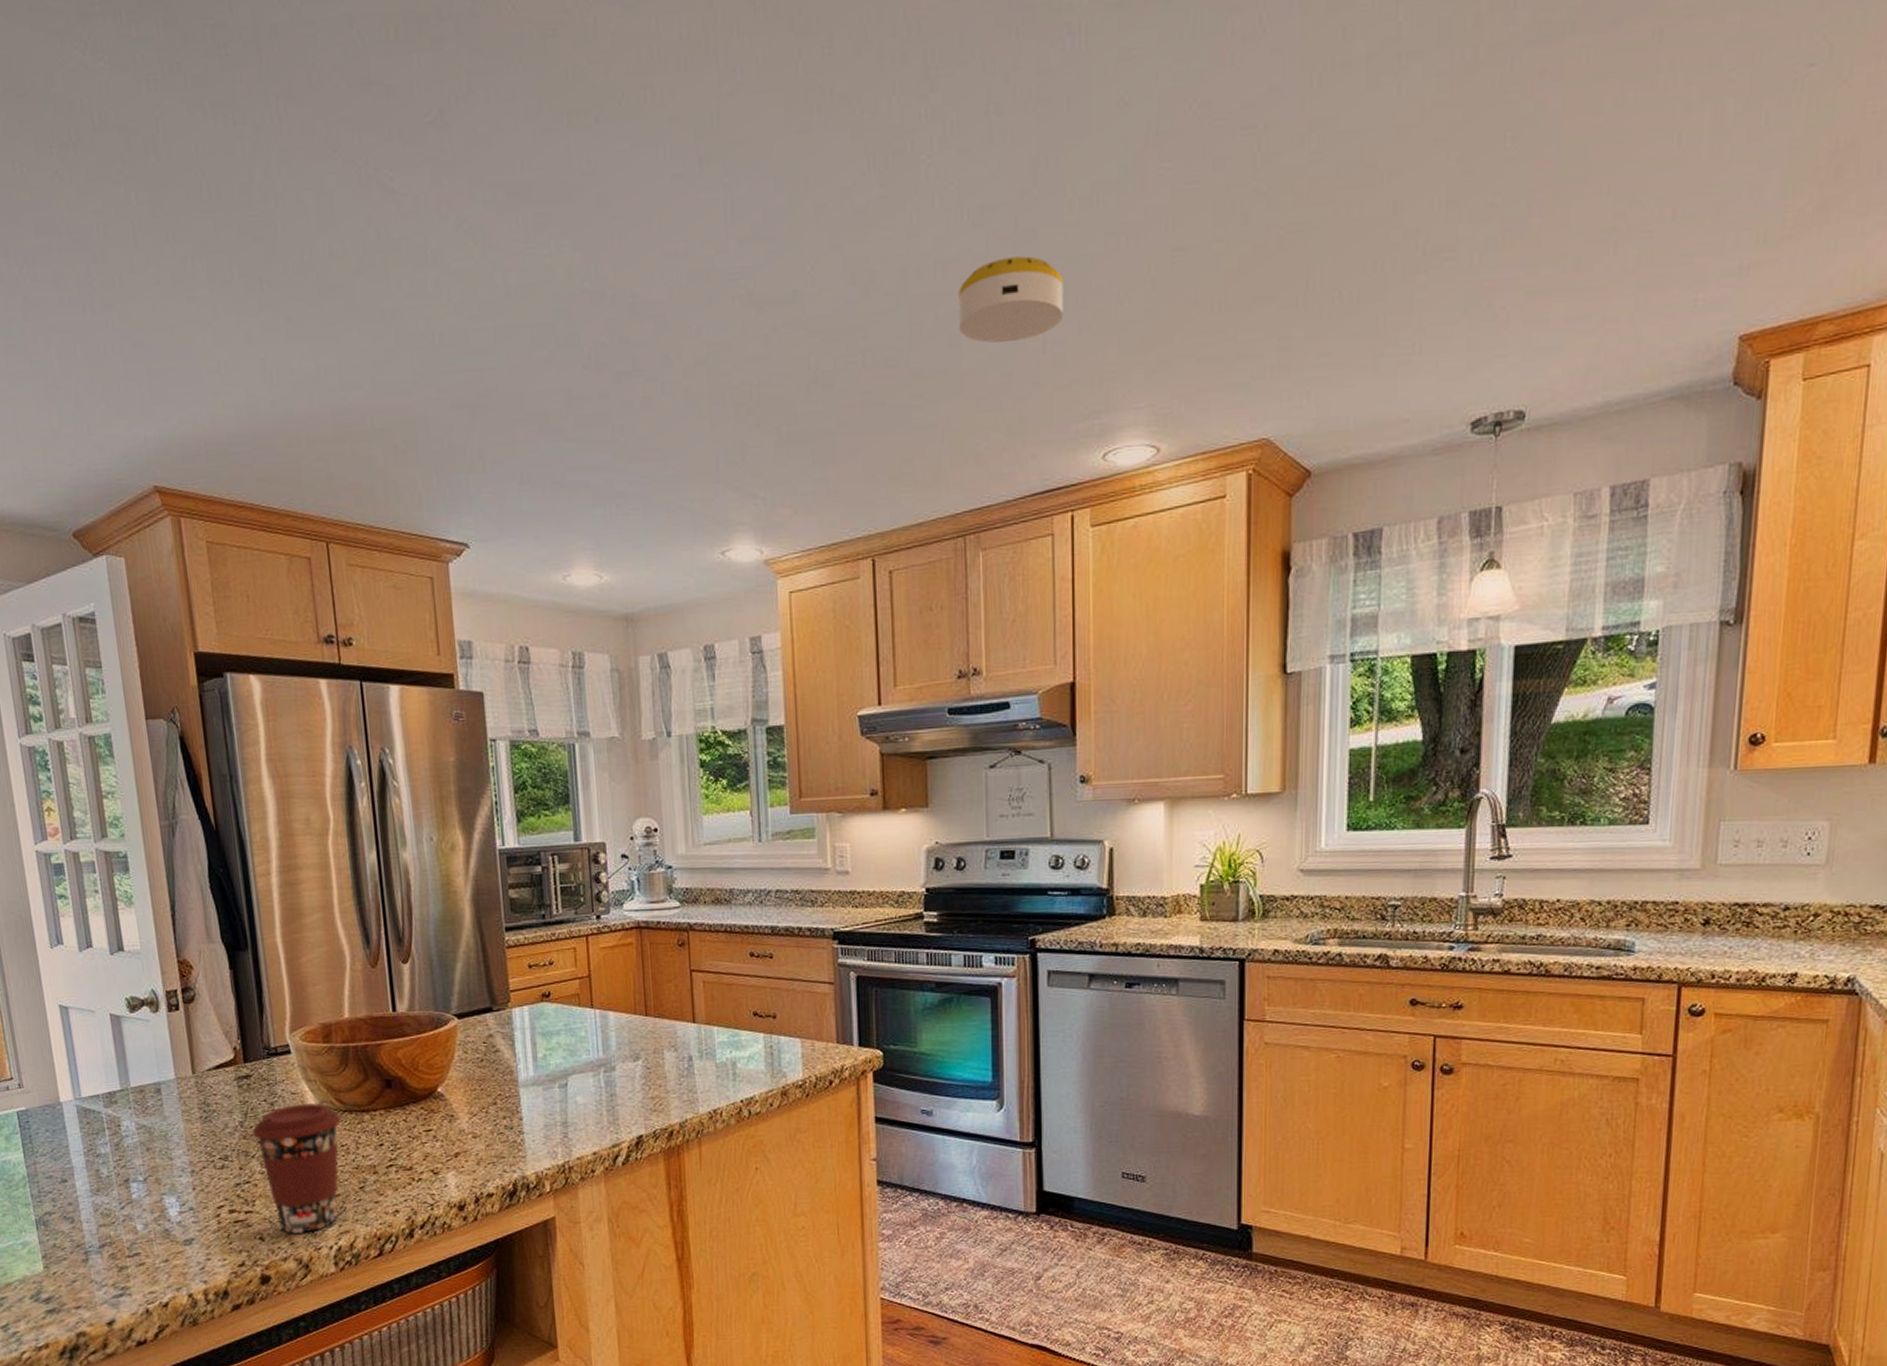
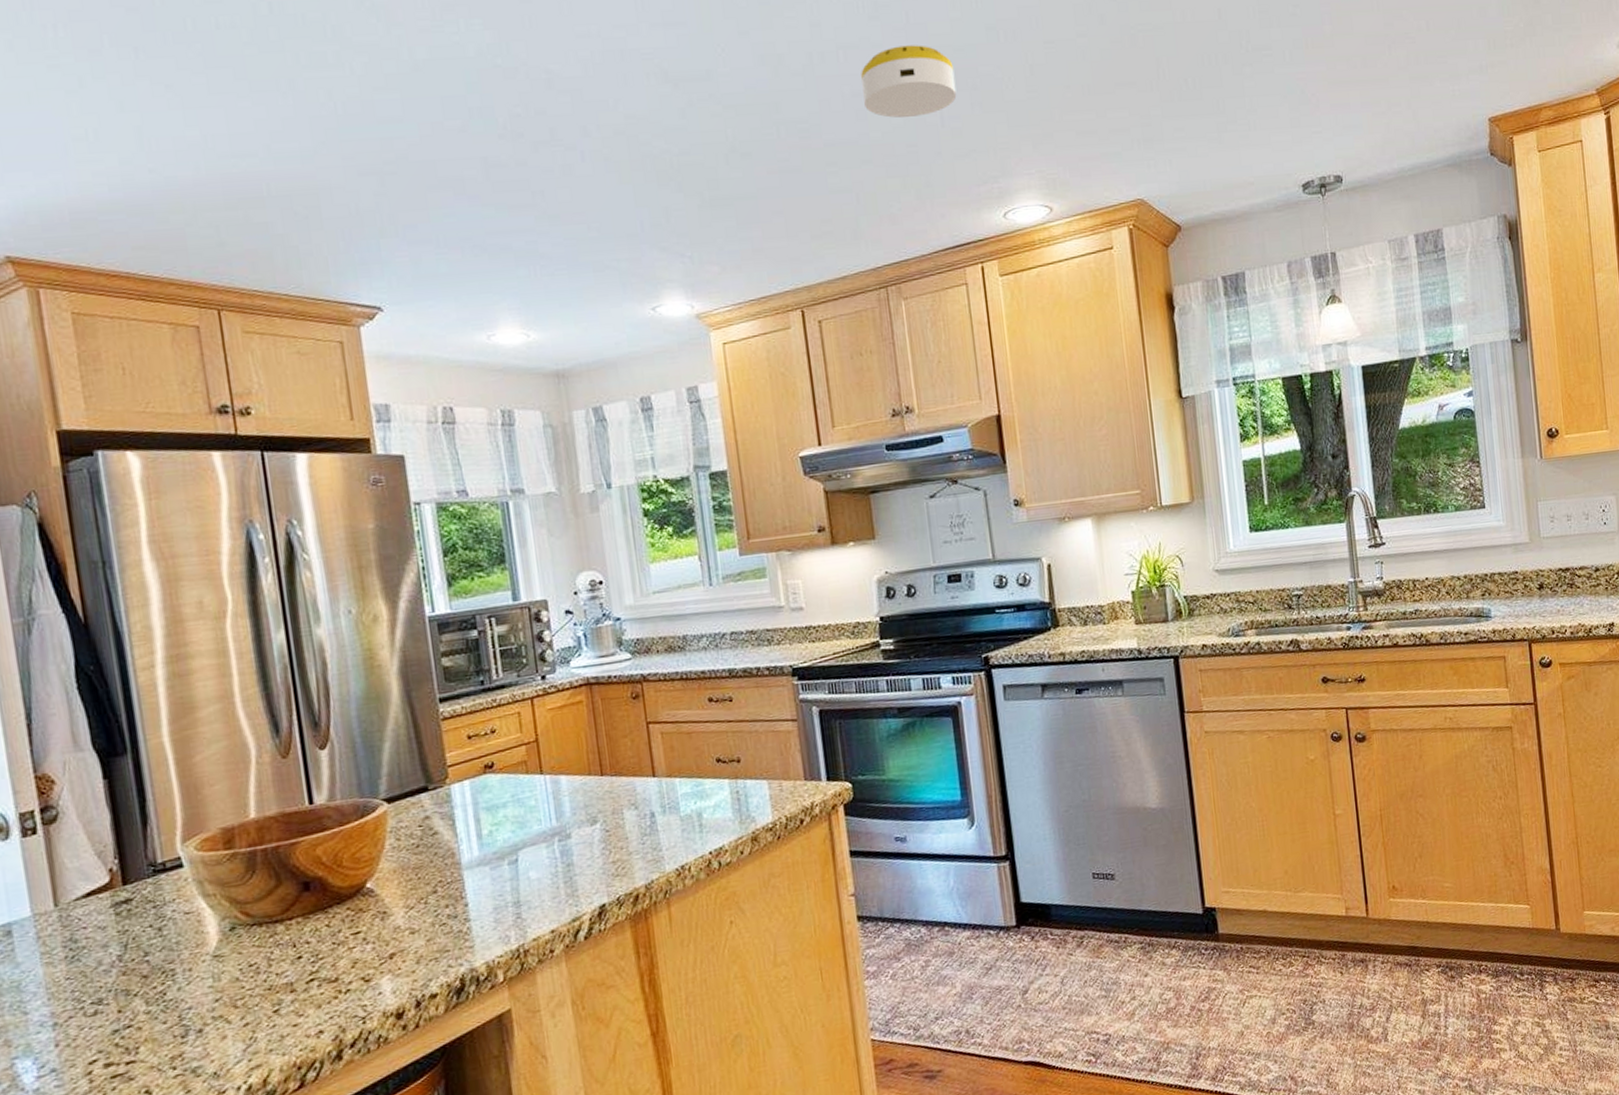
coffee cup: present [252,1103,342,1233] -> none [134,920,250,1080]

